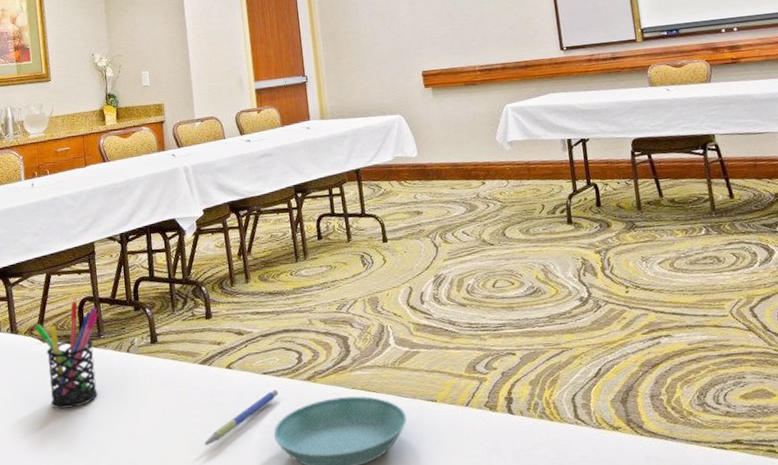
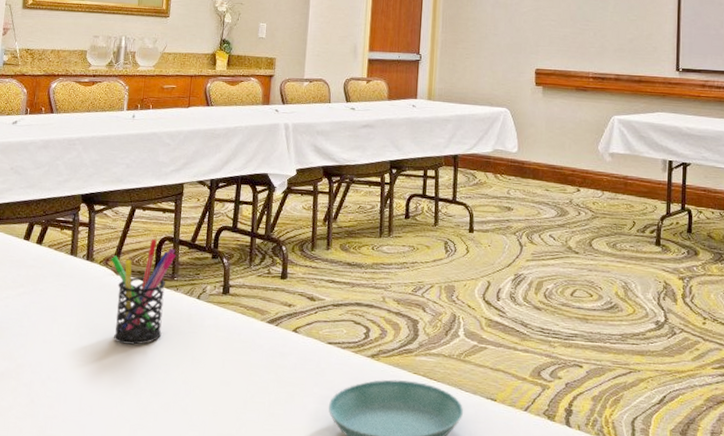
pen: present [204,389,279,445] -> none [257,361,340,406]

